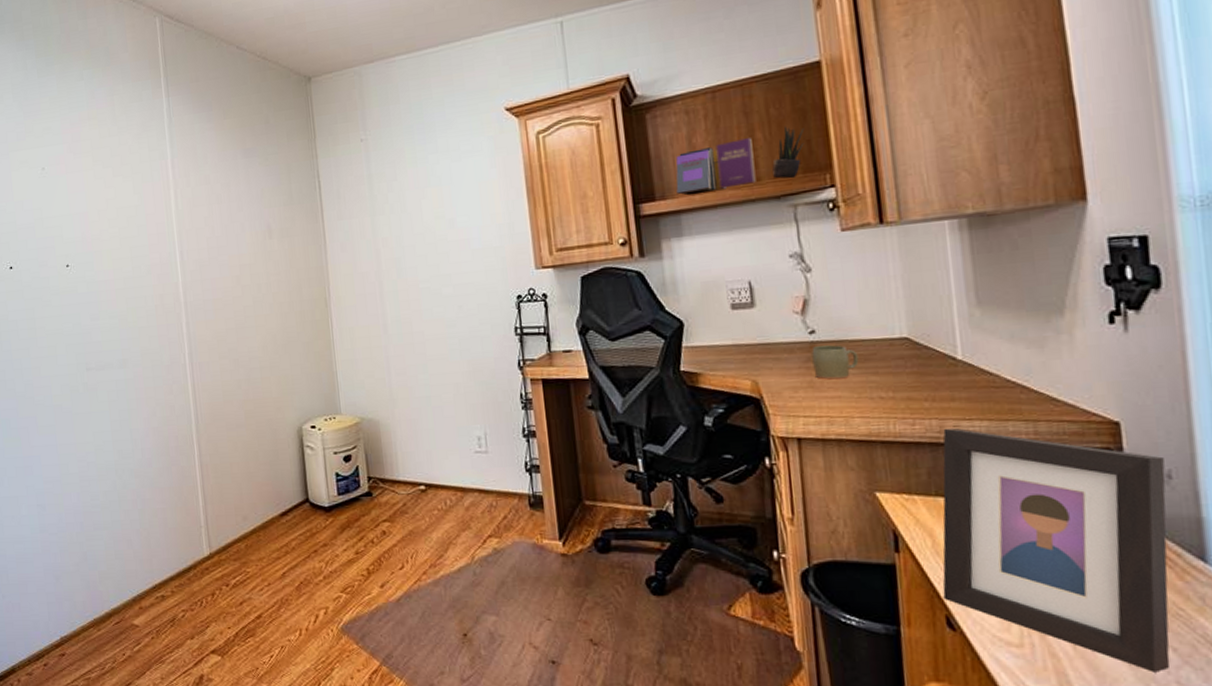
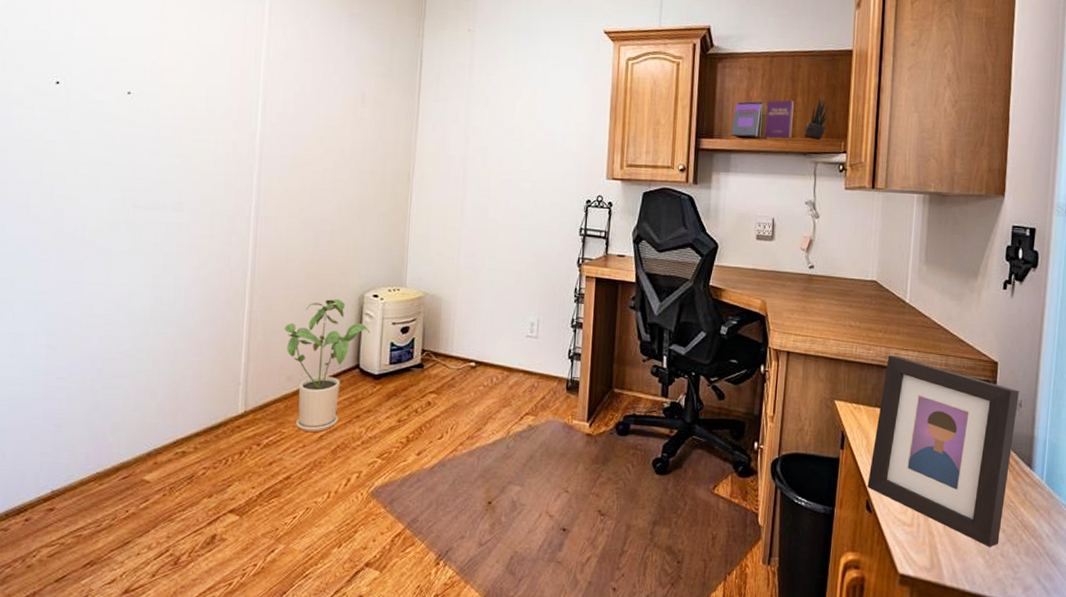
house plant: none [232,435,314,571] -> present [284,299,371,433]
mug: present [811,345,859,380] -> none [807,279,841,308]

